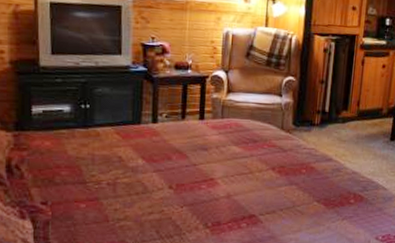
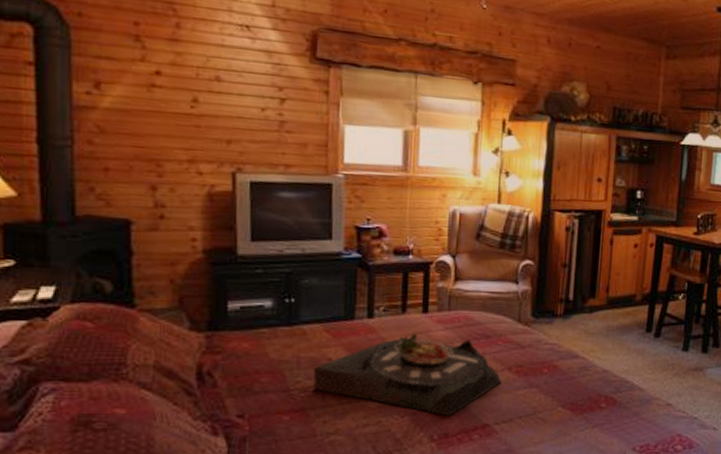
serving tray: none [106,137,266,208] -> present [314,333,501,417]

